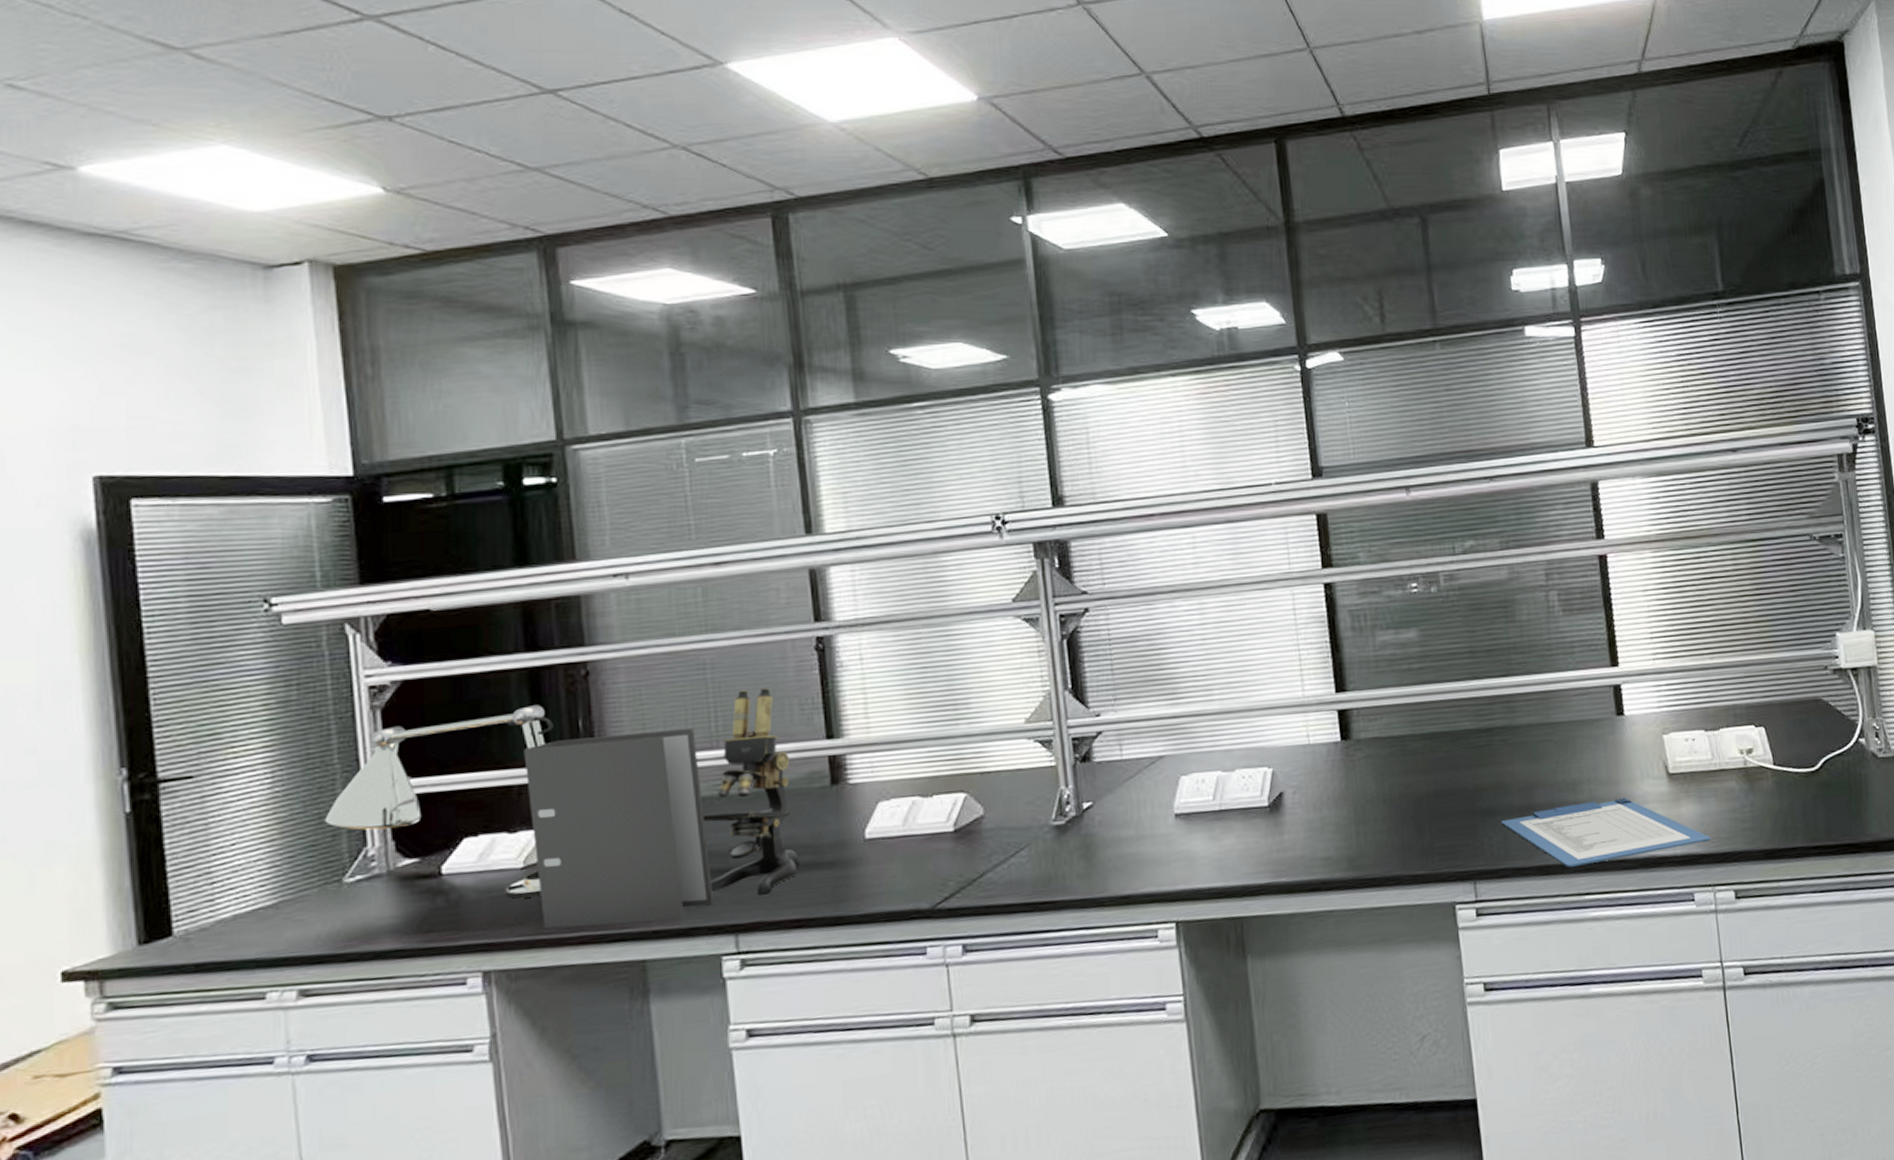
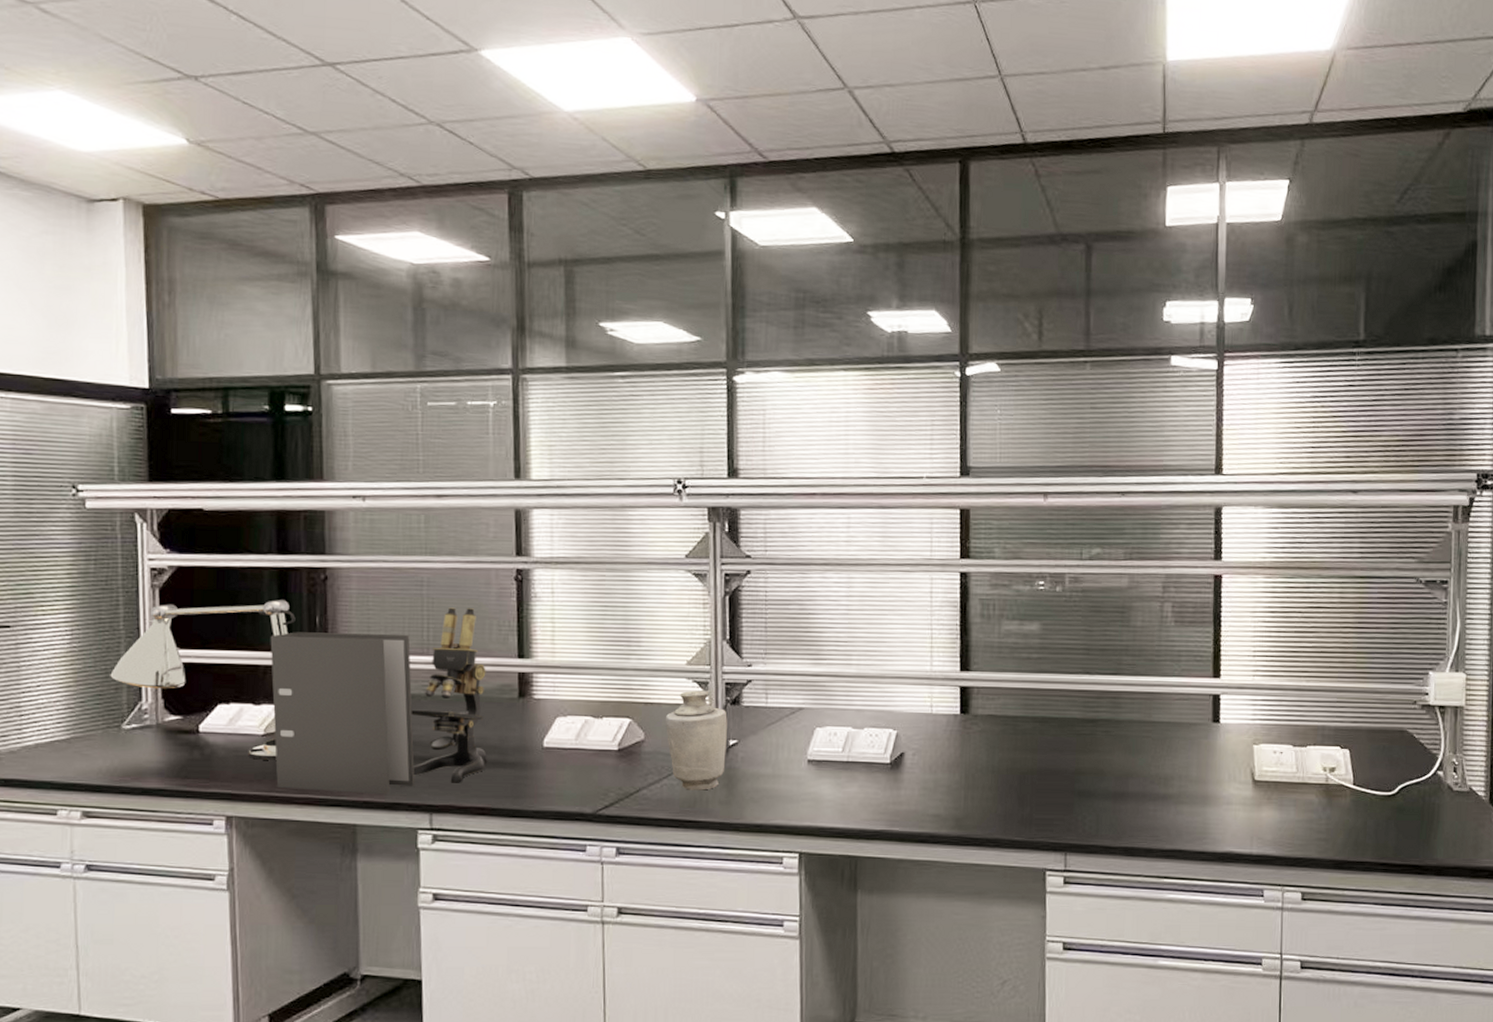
vase: none [1007,750,1081,867] -> present [666,690,727,790]
clipboard: present [1501,797,1711,868] -> none [1096,796,1286,853]

